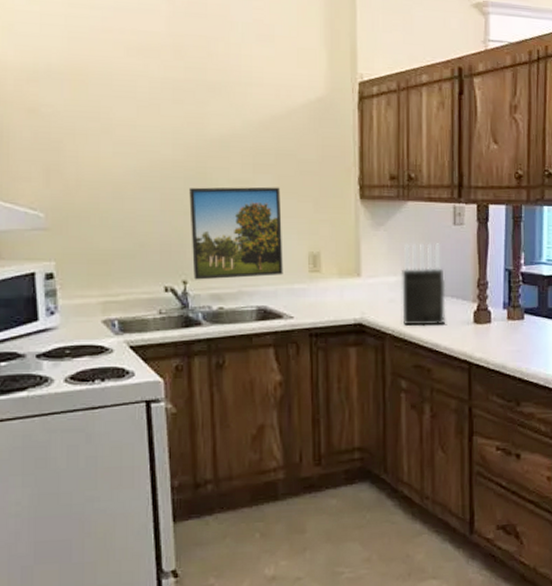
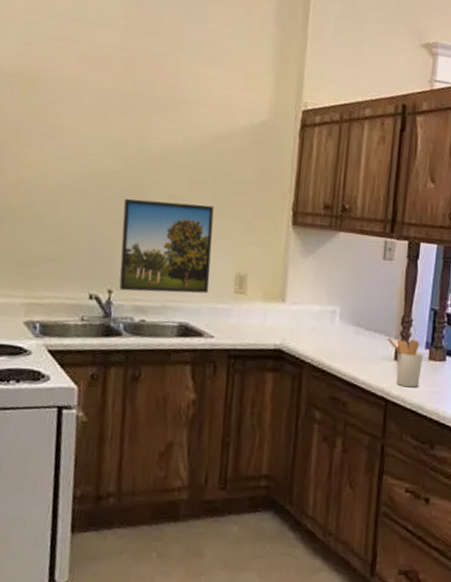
knife block: present [402,242,445,327] -> none [322,272,369,359]
utensil holder: none [465,301,502,349] -> present [387,337,423,388]

